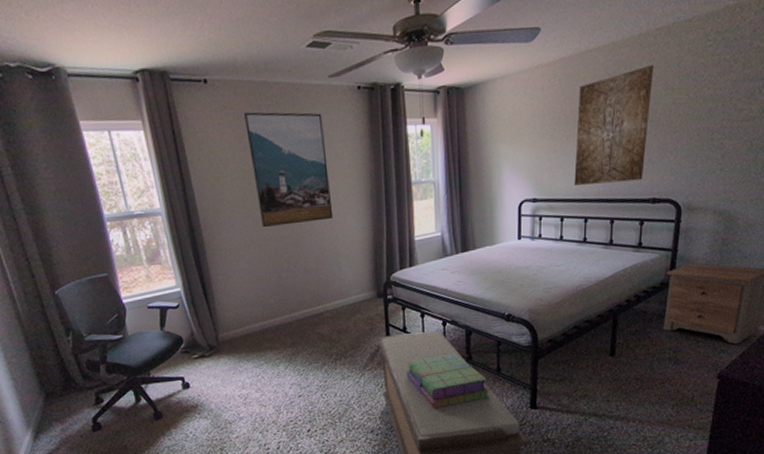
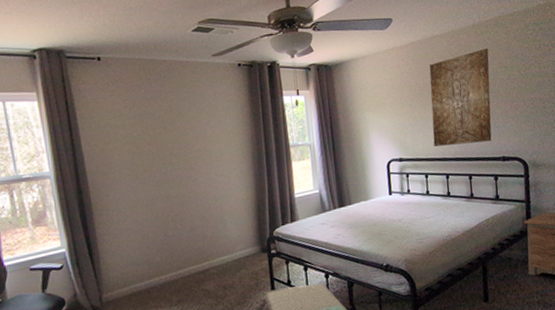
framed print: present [244,112,334,228] -> none [134,85,218,189]

